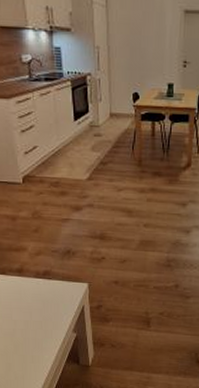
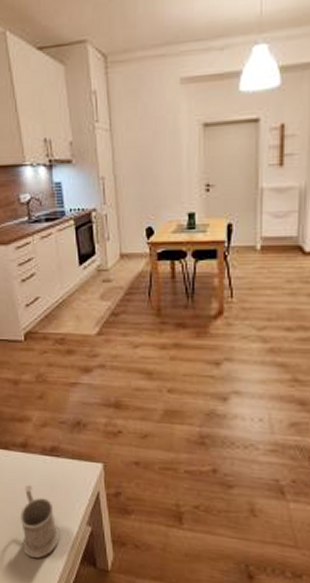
mug: none [14,303,49,361] -> present [19,485,60,559]

